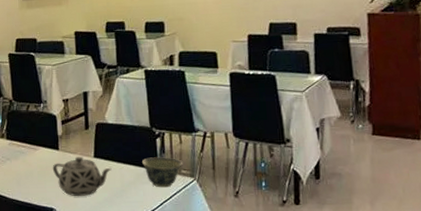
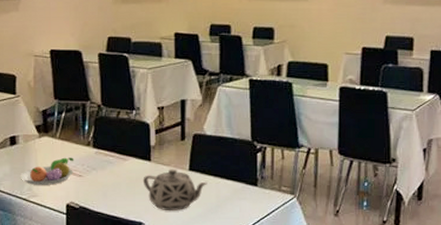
bowl: present [141,157,183,188] -> none [240,172,284,205]

